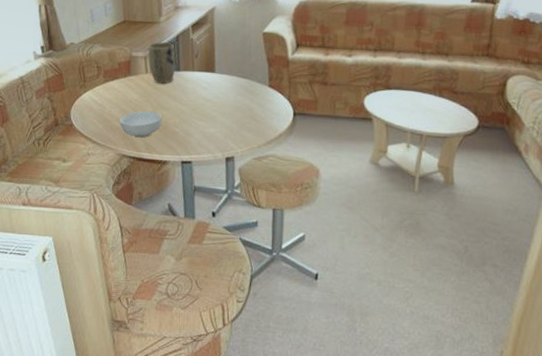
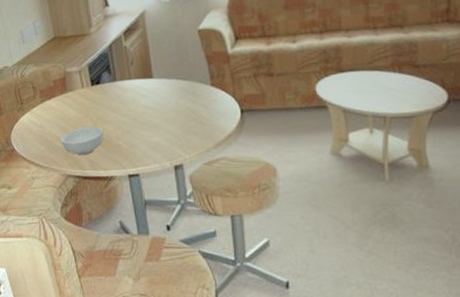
plant pot: present [147,42,176,84] -> none [81,53,112,98]

